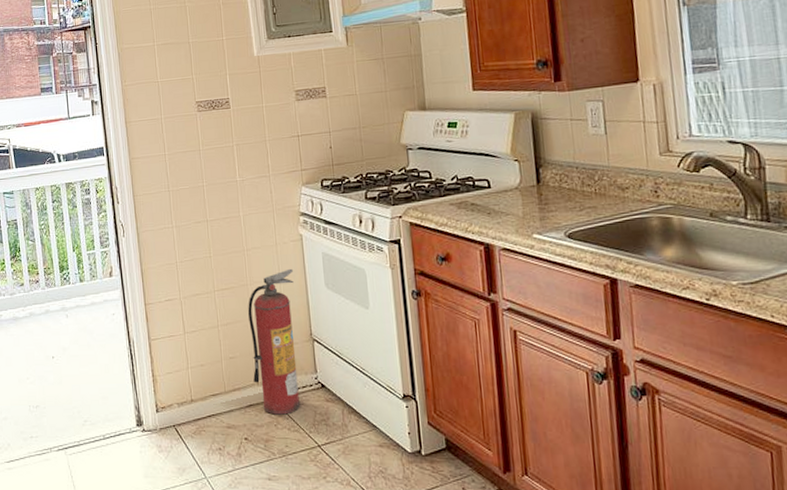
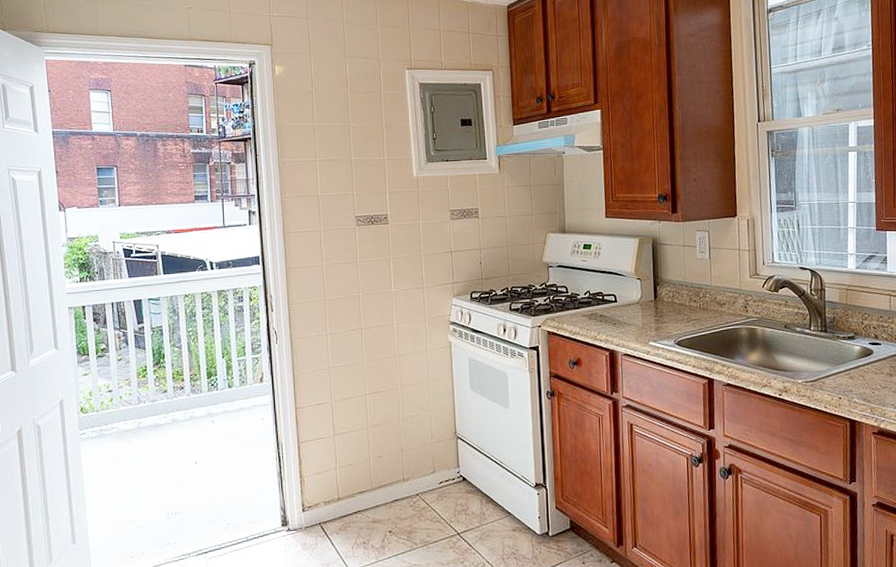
fire extinguisher: present [248,268,301,415] -> none [397,373,443,508]

